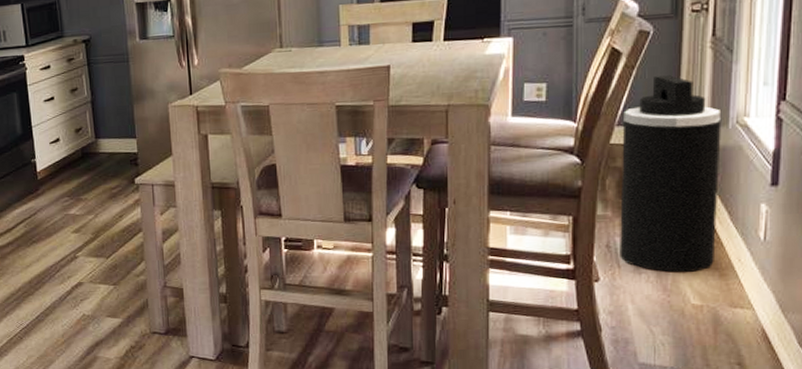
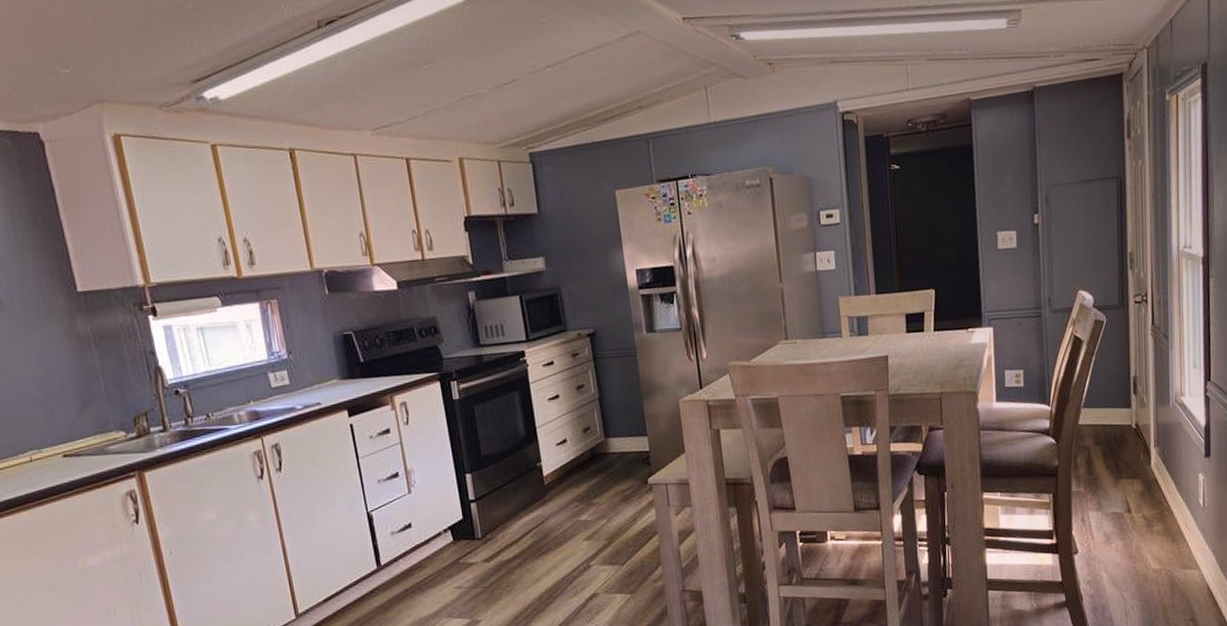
trash can: present [620,75,722,272] -> none [1087,360,1167,541]

